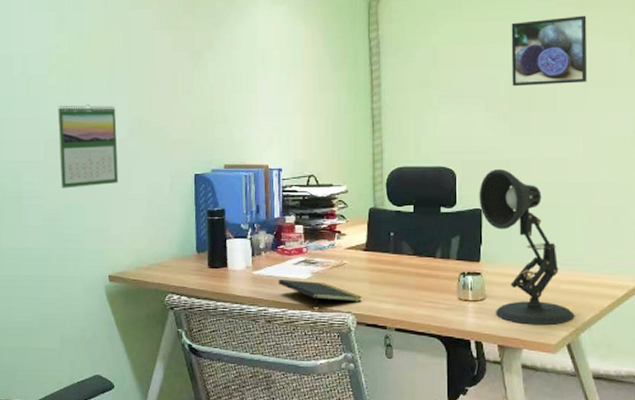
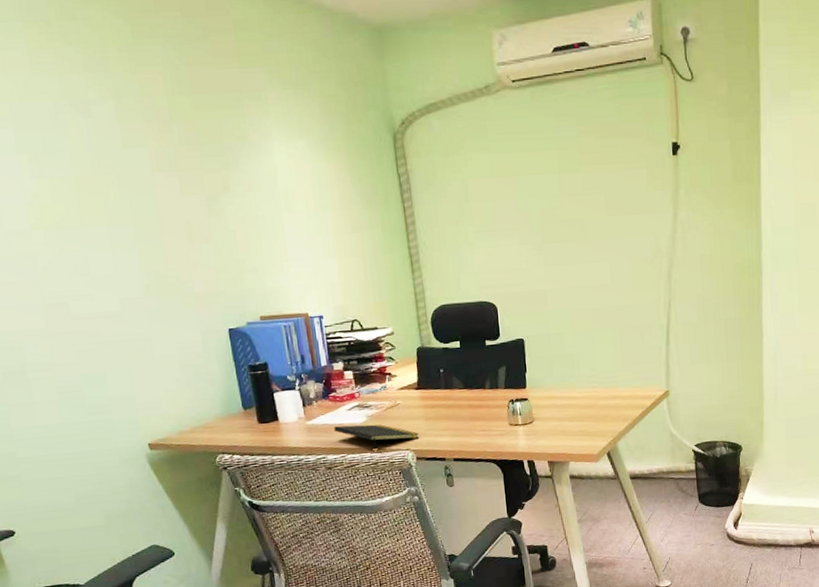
calendar: present [58,104,118,188] -> none [51,260,141,357]
desk lamp: present [479,168,575,325] -> none [520,298,612,440]
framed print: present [511,15,588,86] -> none [537,144,610,217]

